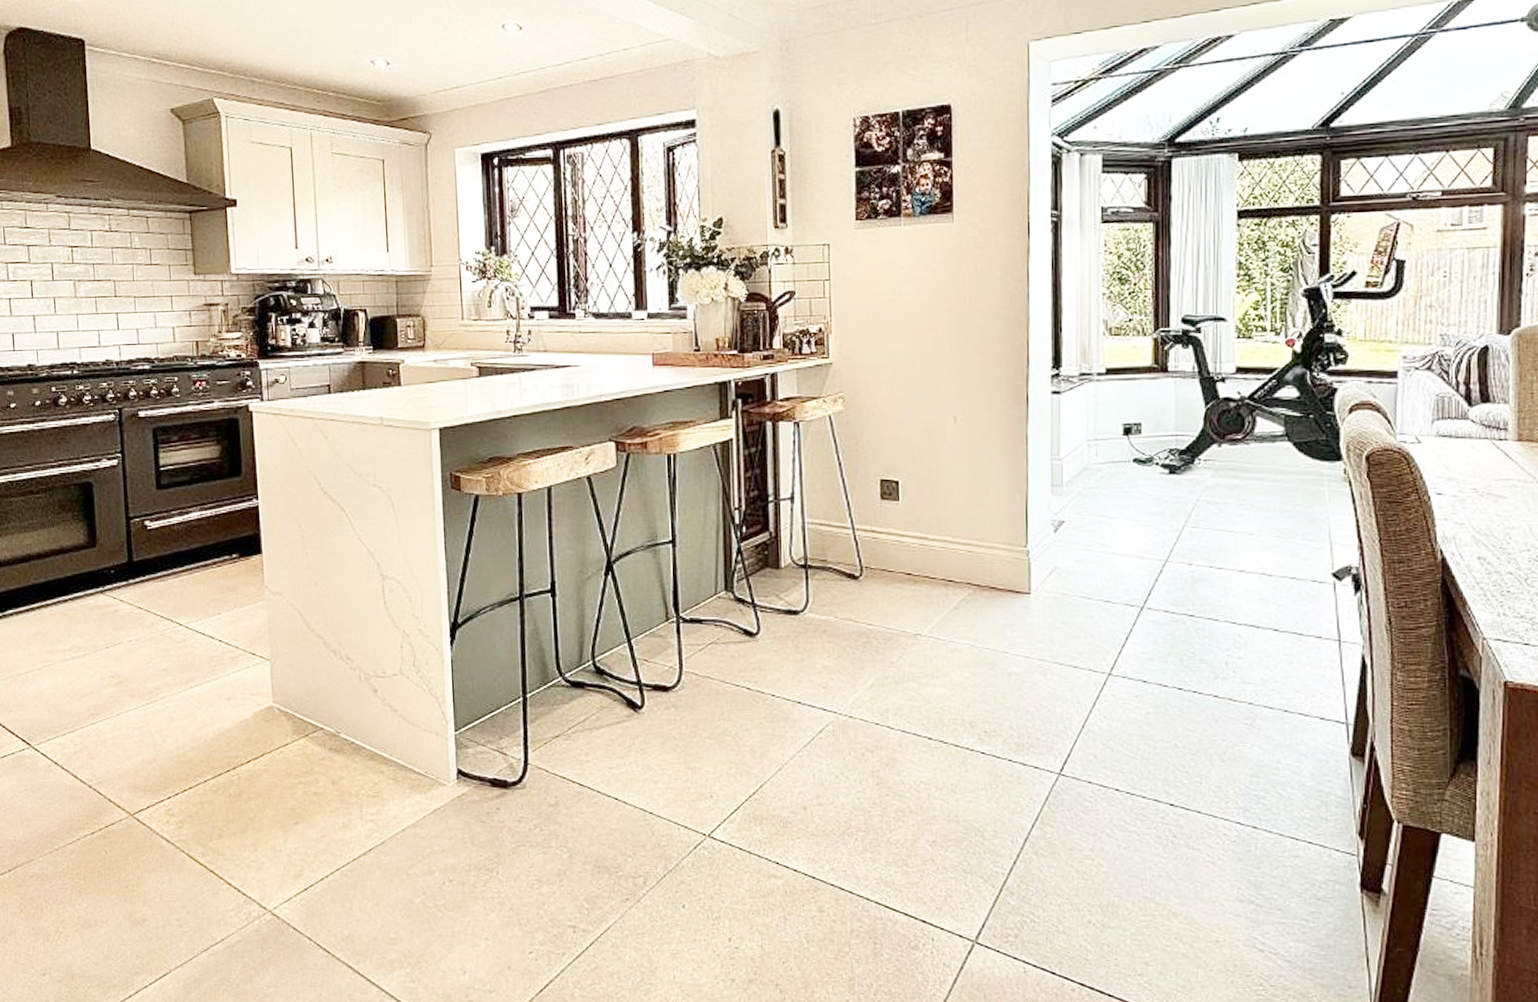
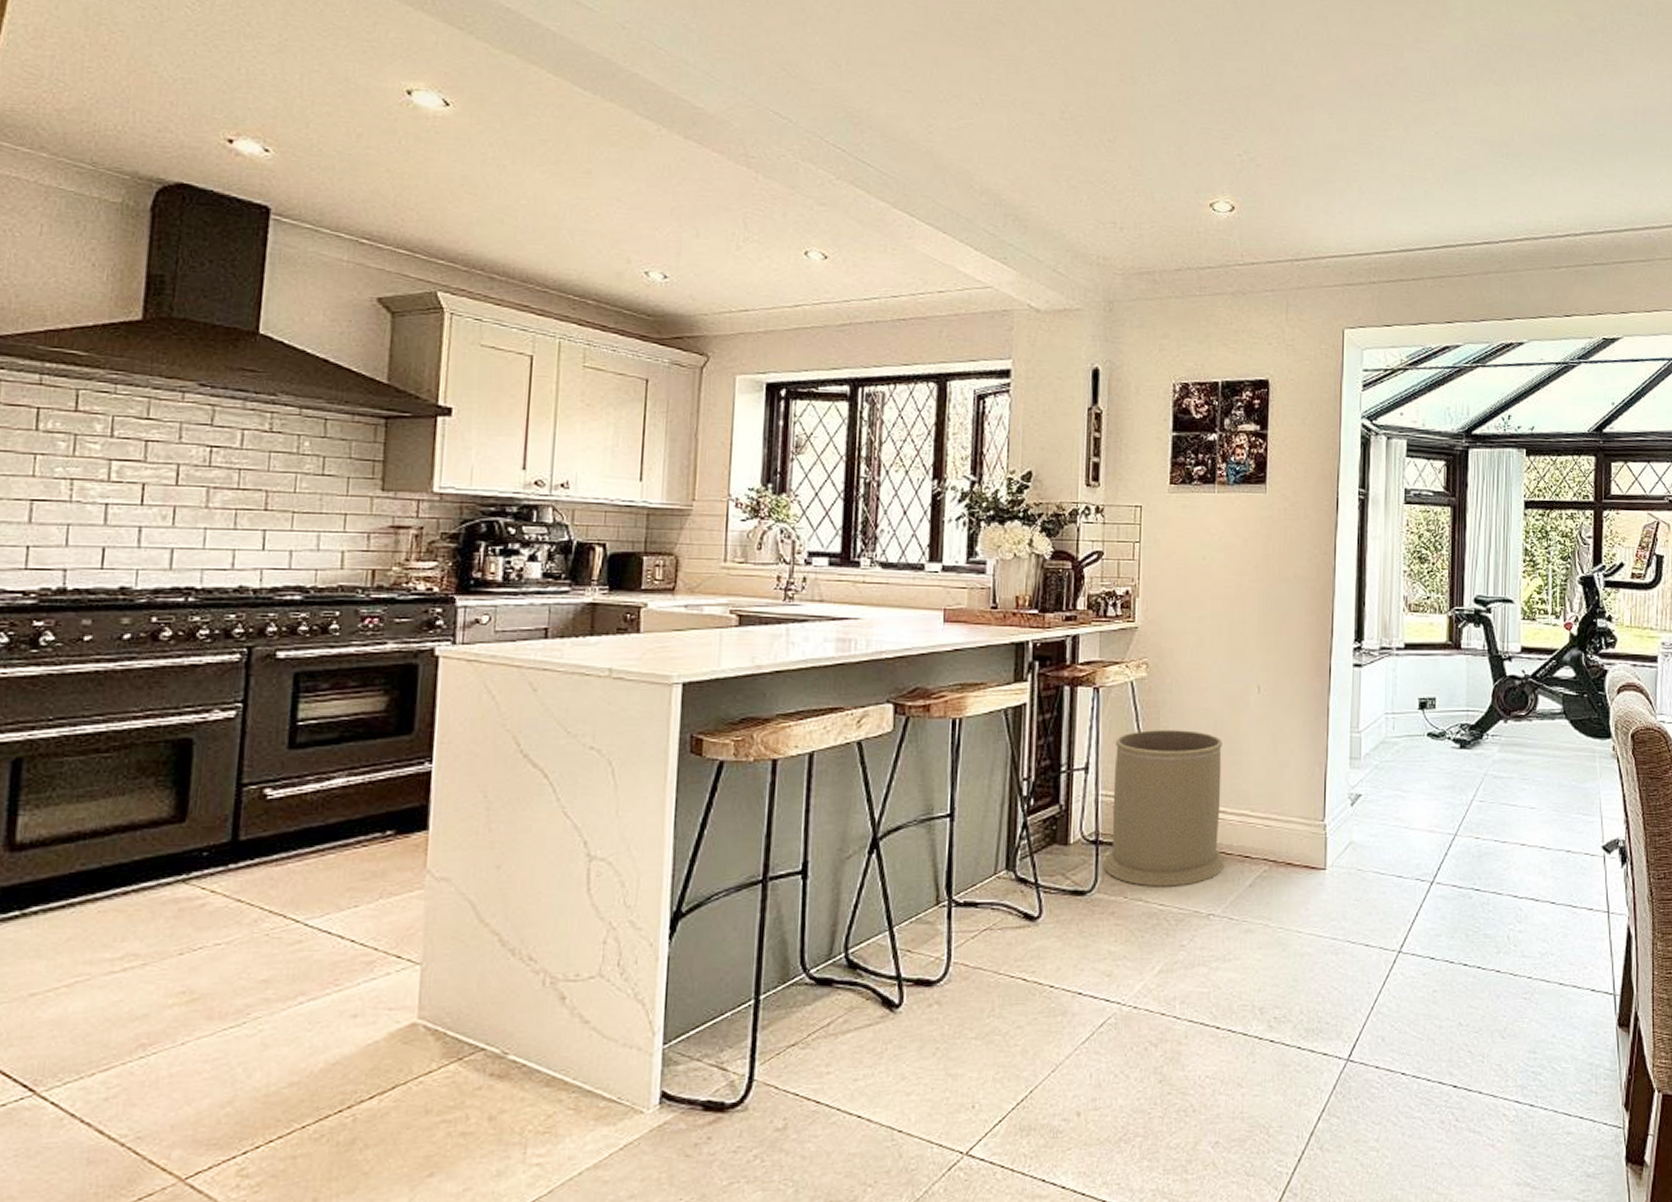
trash can: none [813,461,928,608] -> present [1103,730,1224,887]

